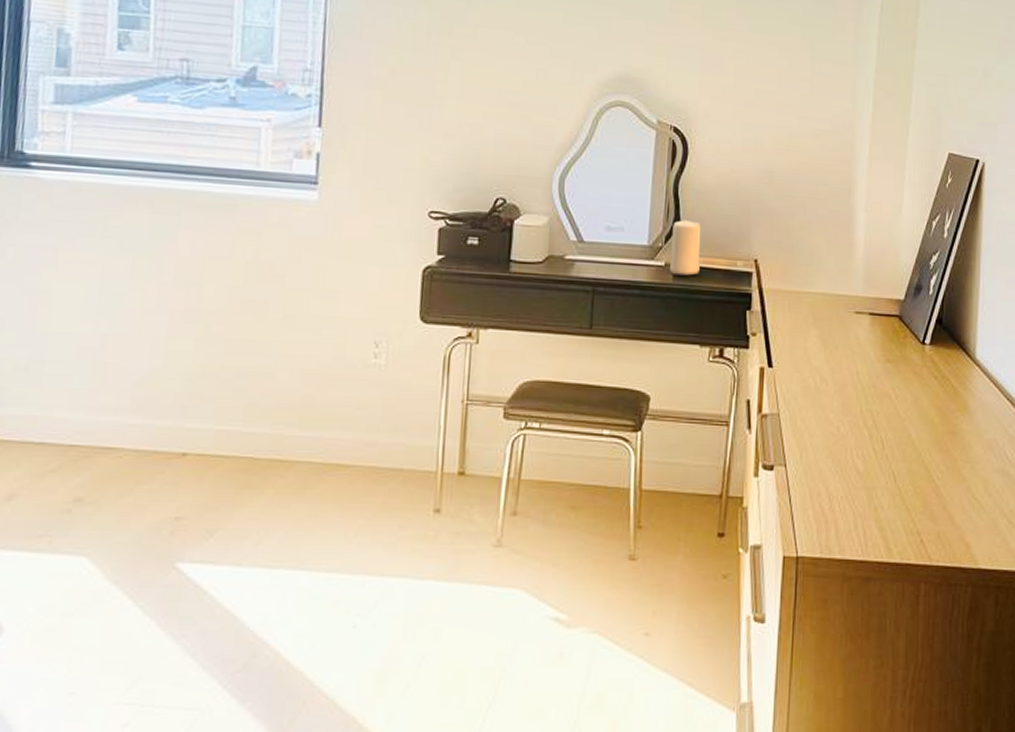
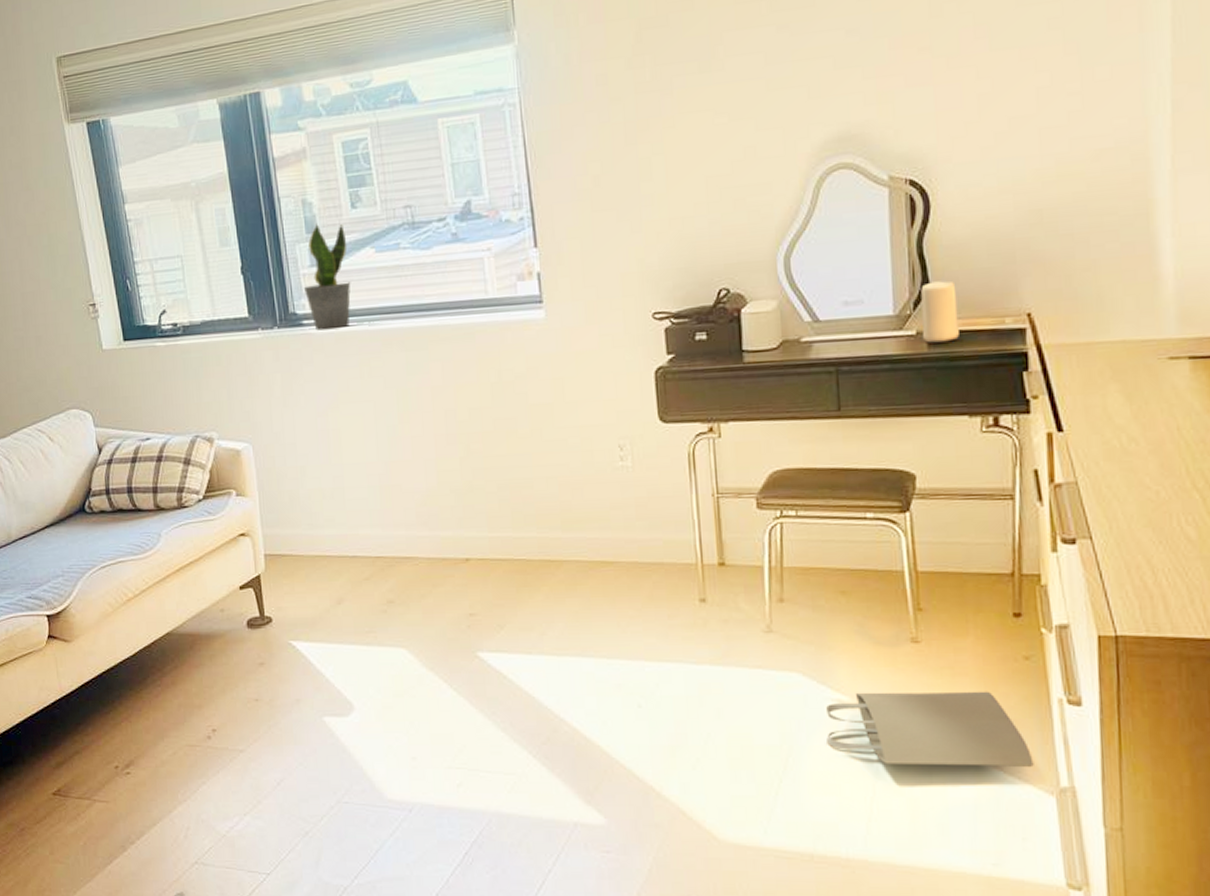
potted plant: none [39,58,105,178] -> present [303,224,351,331]
tote bag: none [540,608,721,685] -> present [826,691,1034,768]

